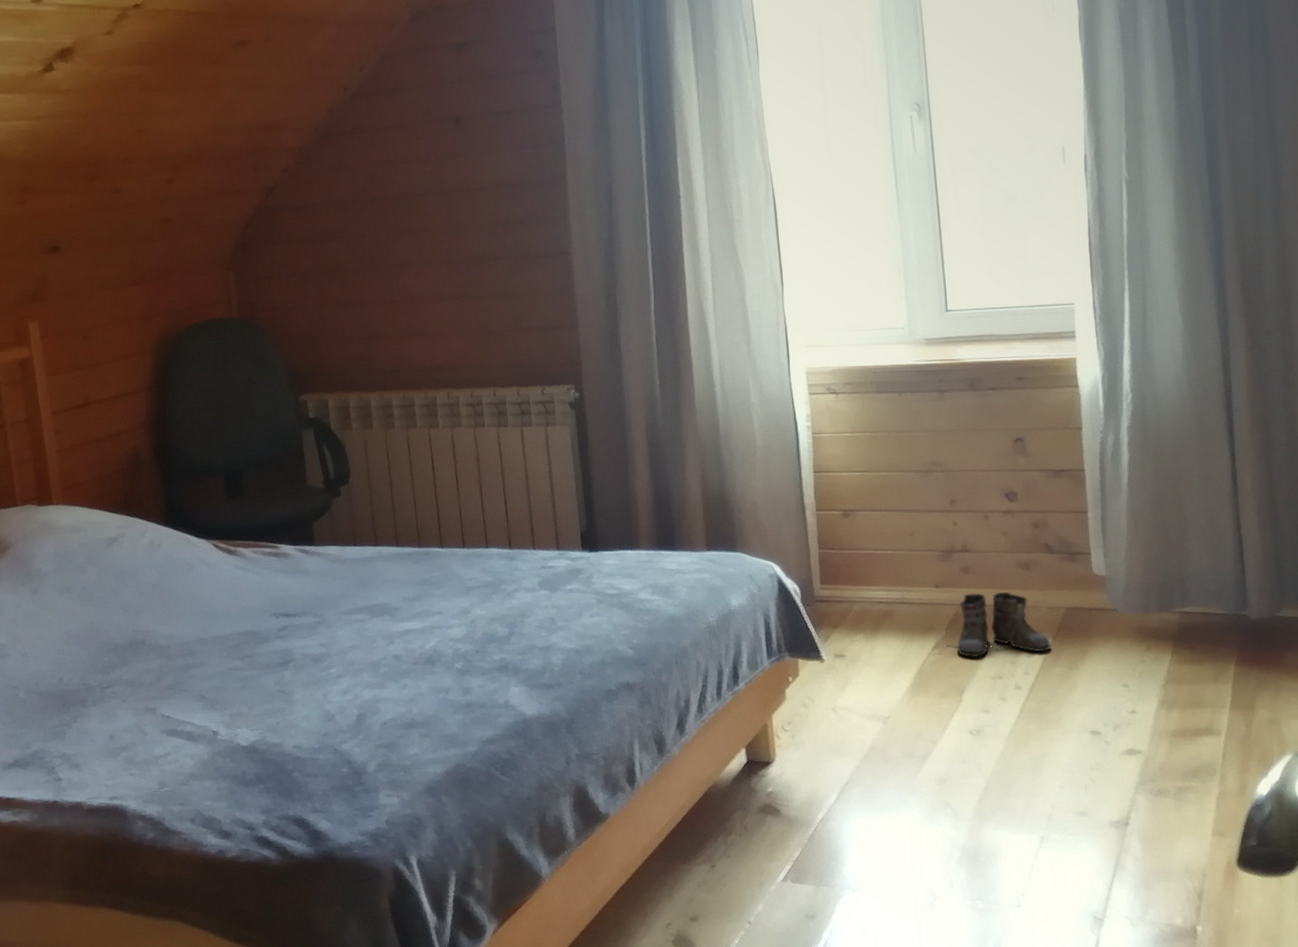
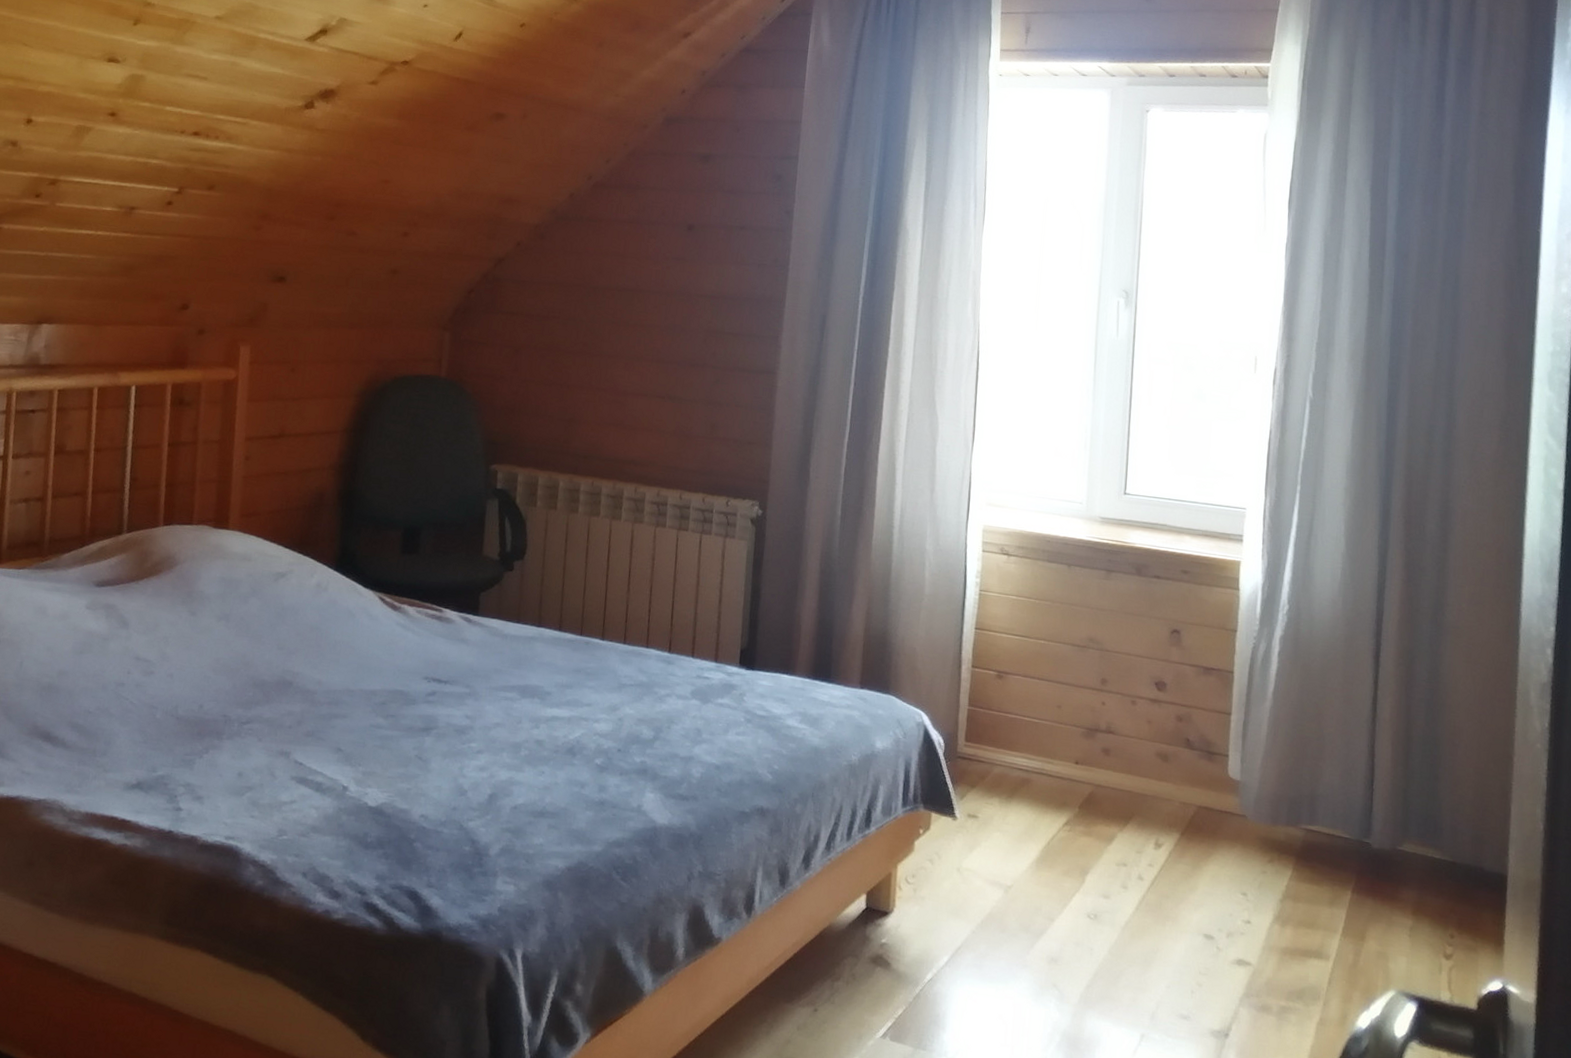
boots: present [945,591,1051,657] -> none [1076,775,1178,847]

